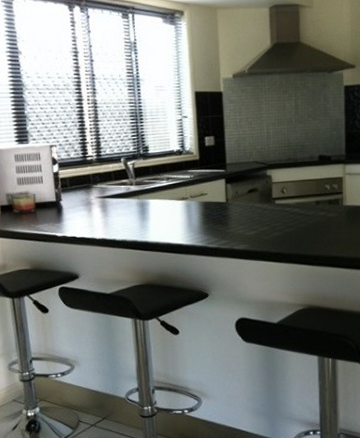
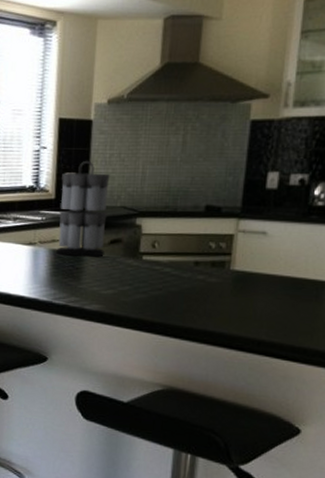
spice rack: none [203,125,246,207] -> present [56,160,110,258]

